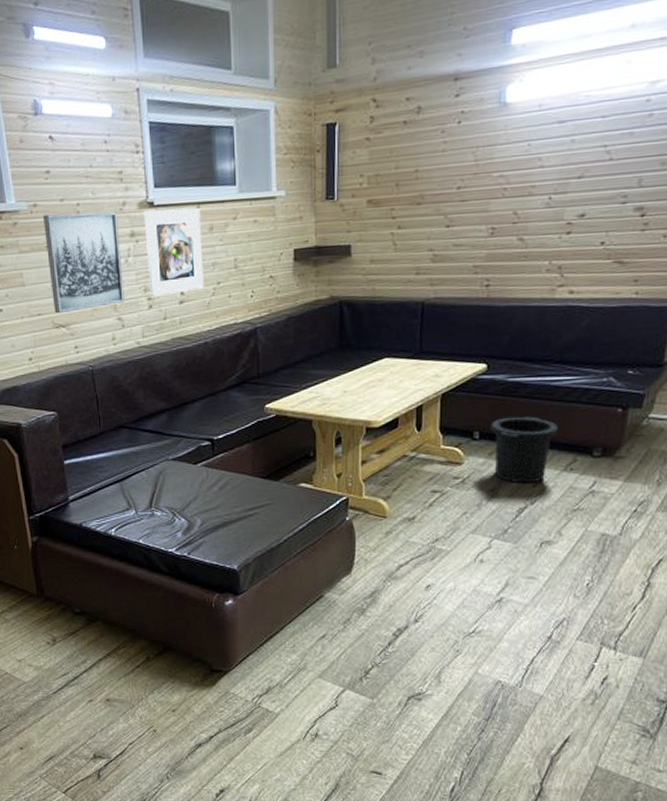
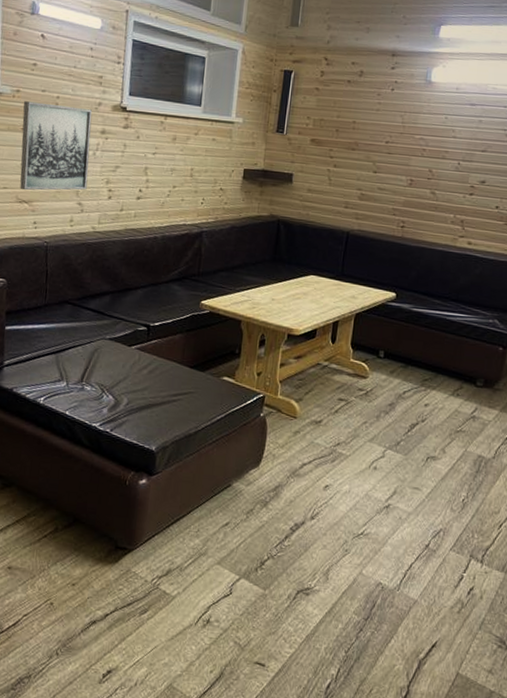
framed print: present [143,207,204,297] -> none [111,113,167,190]
trash can: present [491,416,558,484] -> none [394,341,450,403]

